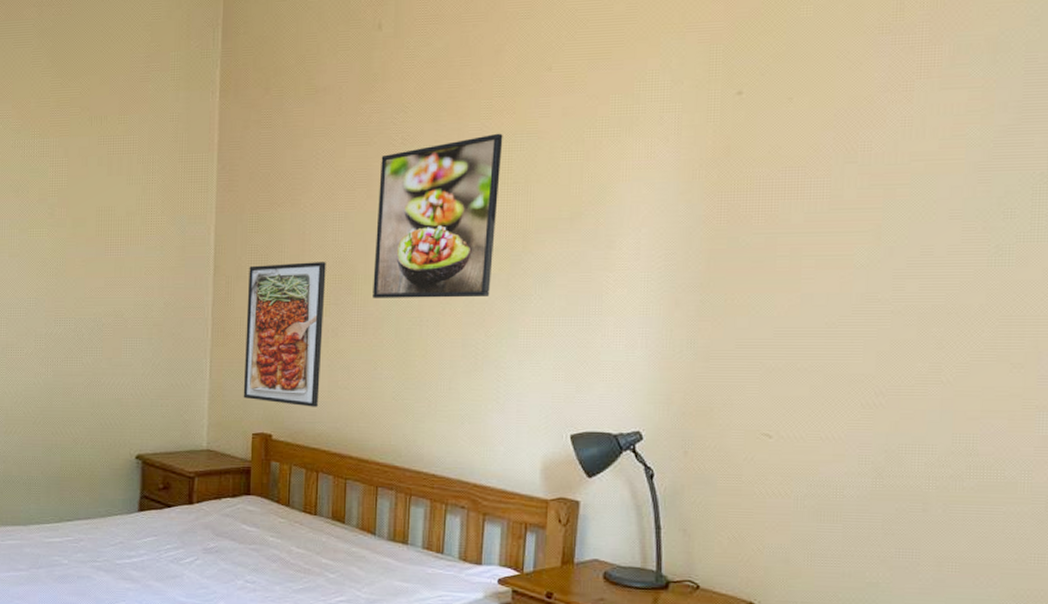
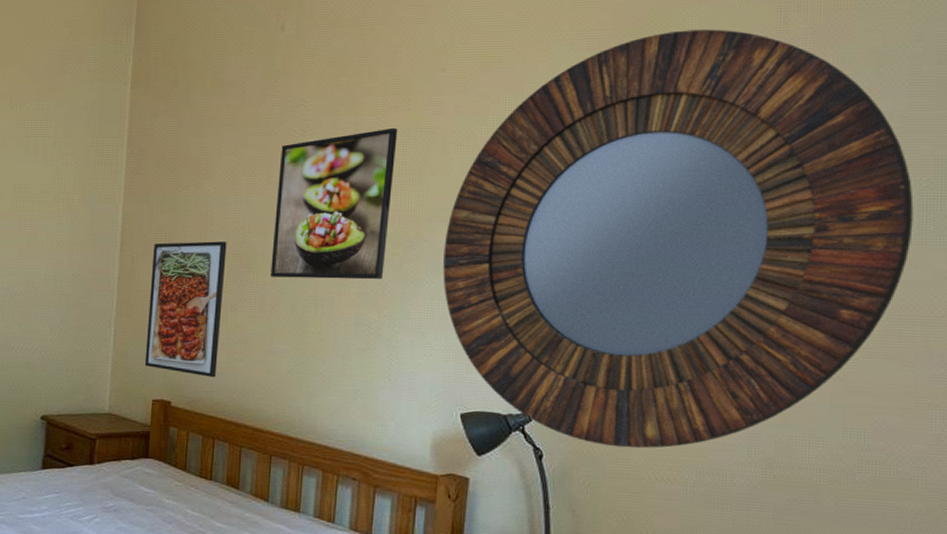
home mirror: none [551,17,1027,463] -> present [443,29,914,449]

